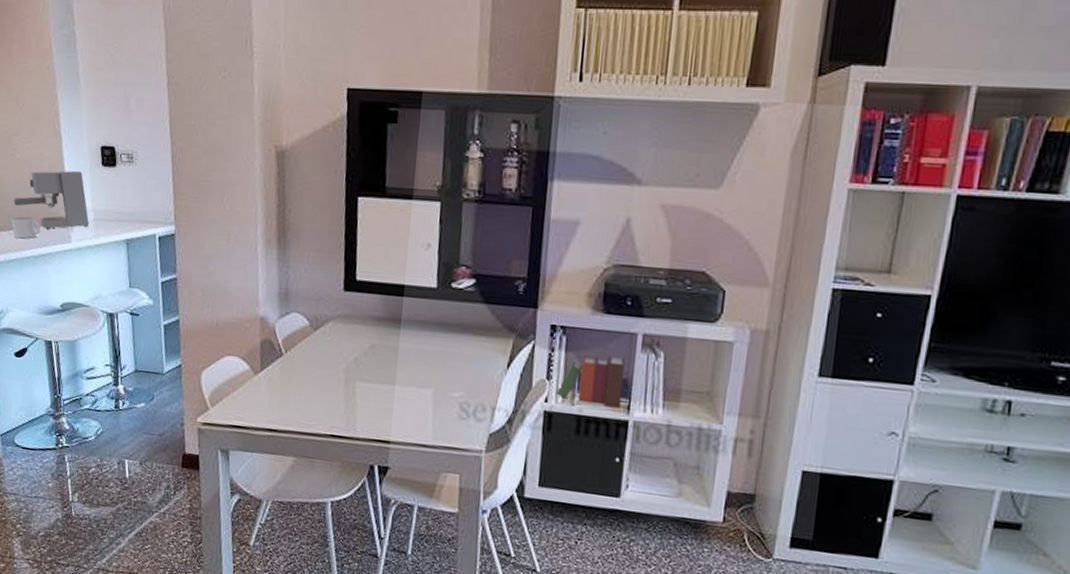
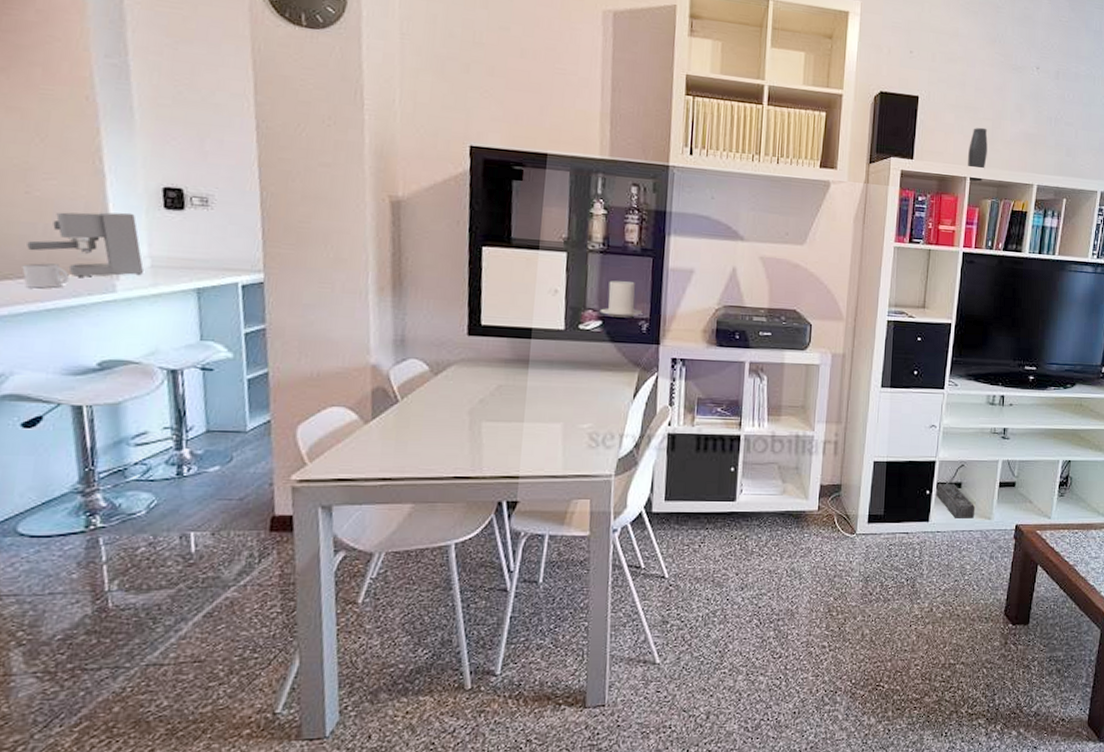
candle: none [473,234,520,277] -> present [599,281,643,318]
books: present [557,355,625,408] -> none [679,381,736,426]
decorative box: none [891,511,953,564] -> present [936,483,976,519]
vase: none [972,10,1012,92] -> present [967,127,988,182]

